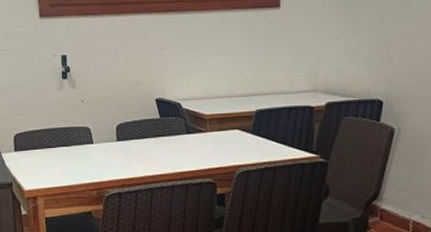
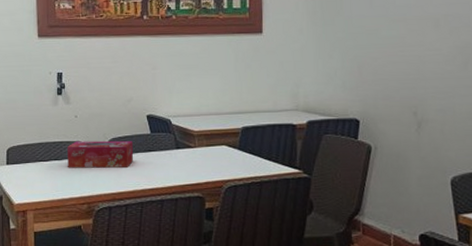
tissue box: none [75,125,142,154] -> present [67,140,133,168]

